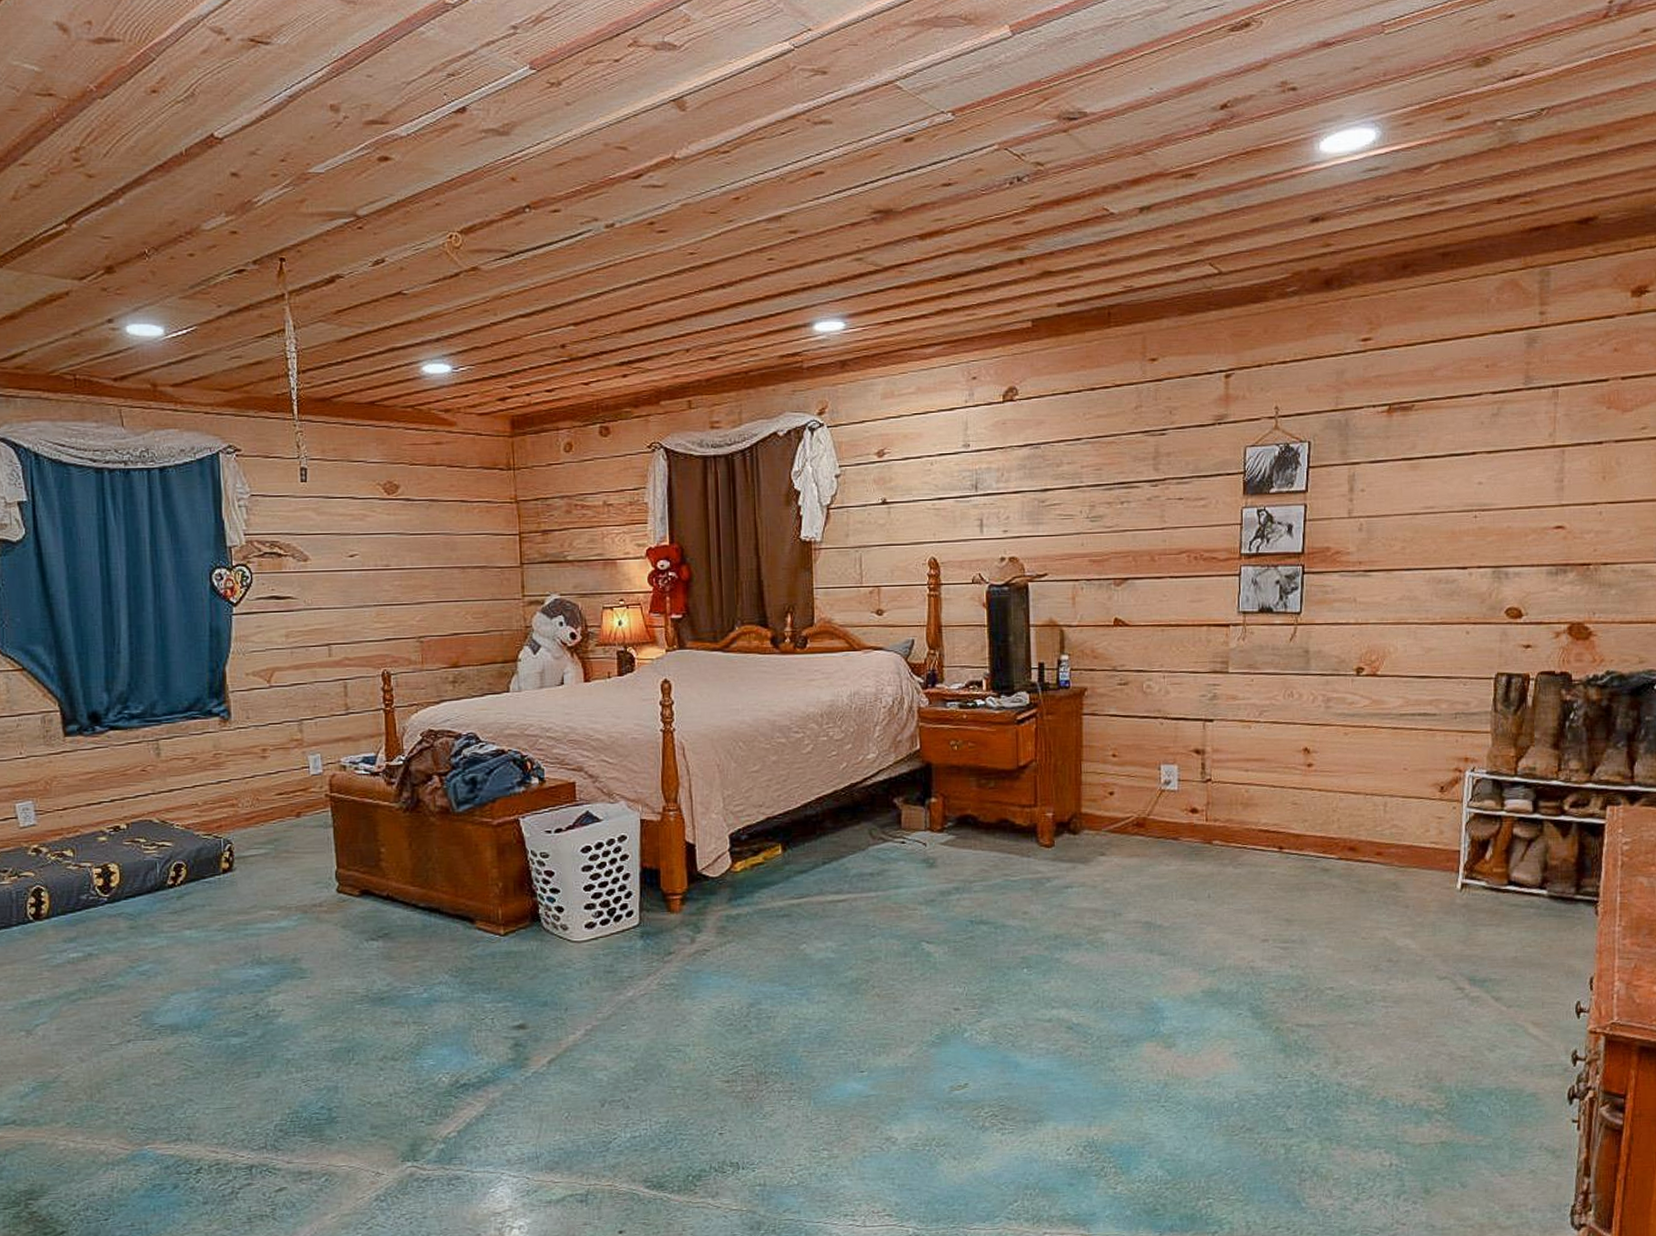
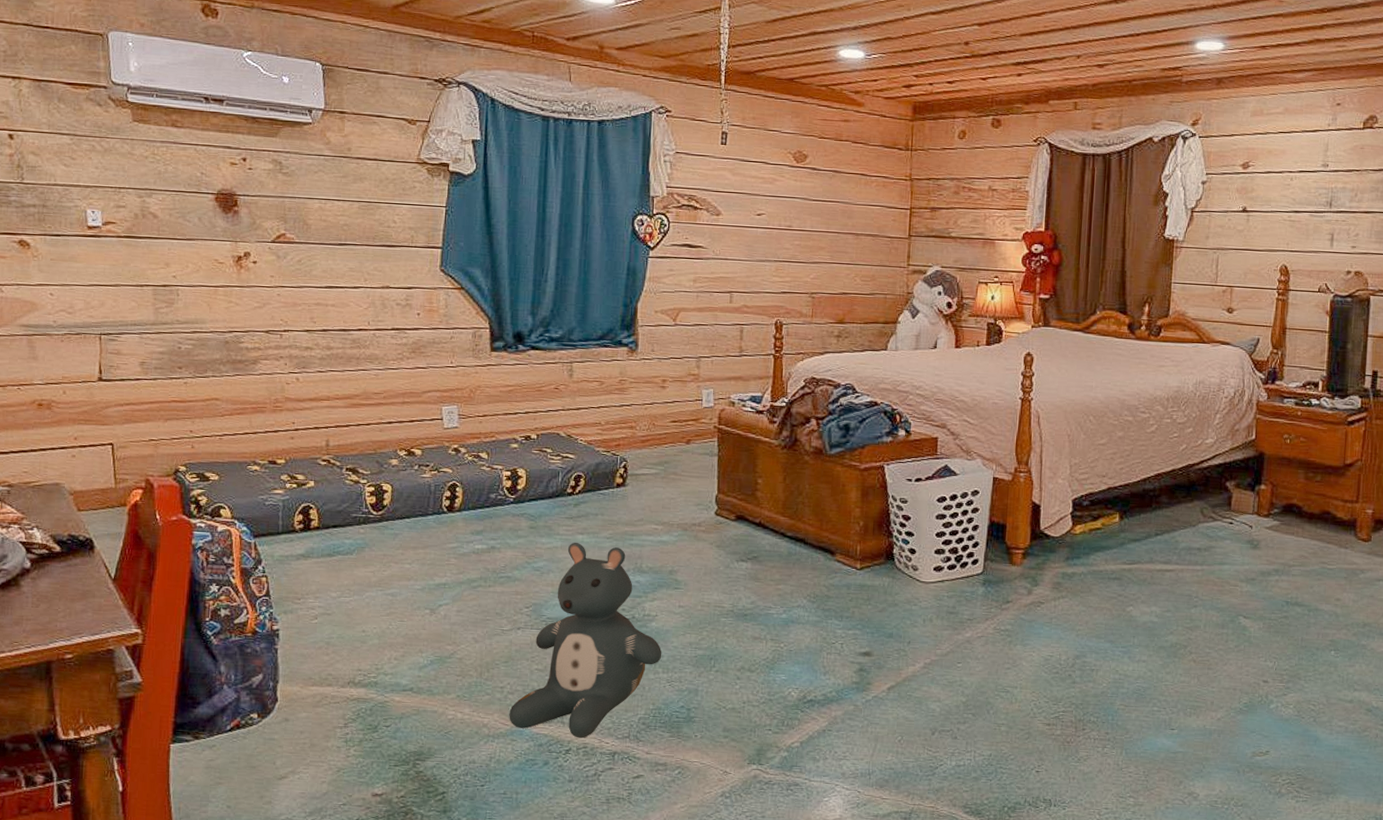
stuffed animal: none [128,938,294,1155] -> present [509,542,662,738]

